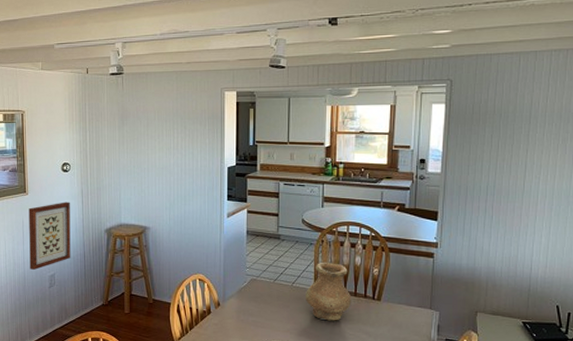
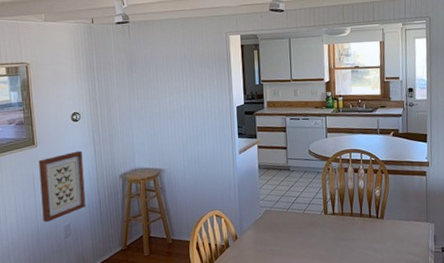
vase: present [306,262,352,321] -> none [316,188,359,243]

